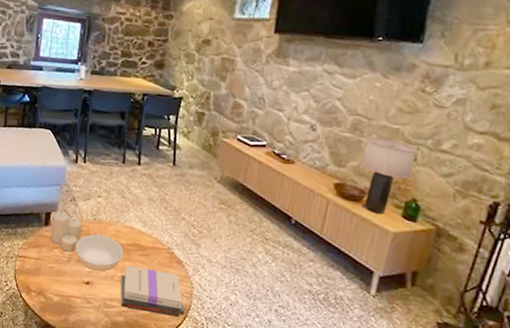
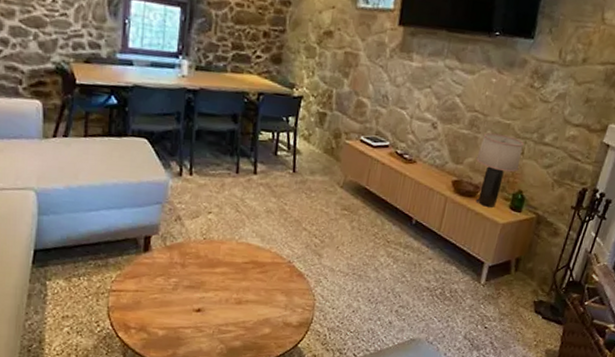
candle: present [50,210,82,252] -> none [151,232,190,278]
bowl: present [75,234,124,272] -> none [182,255,239,296]
books: present [120,265,185,317] -> none [236,285,307,333]

